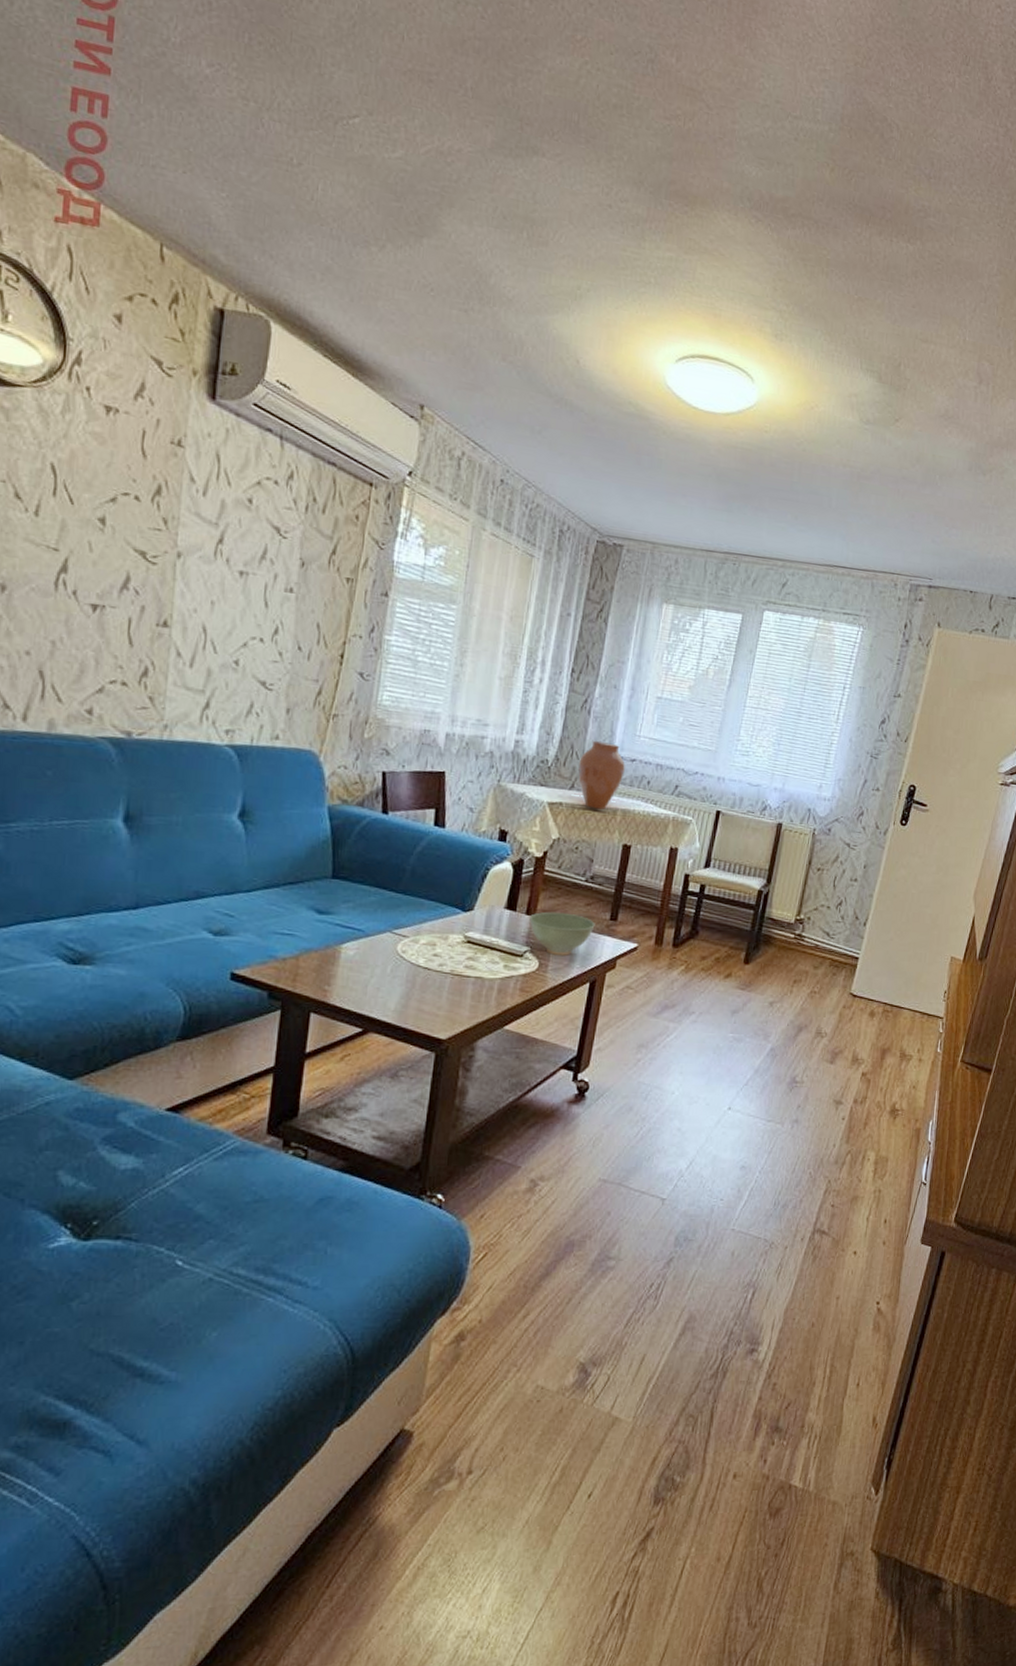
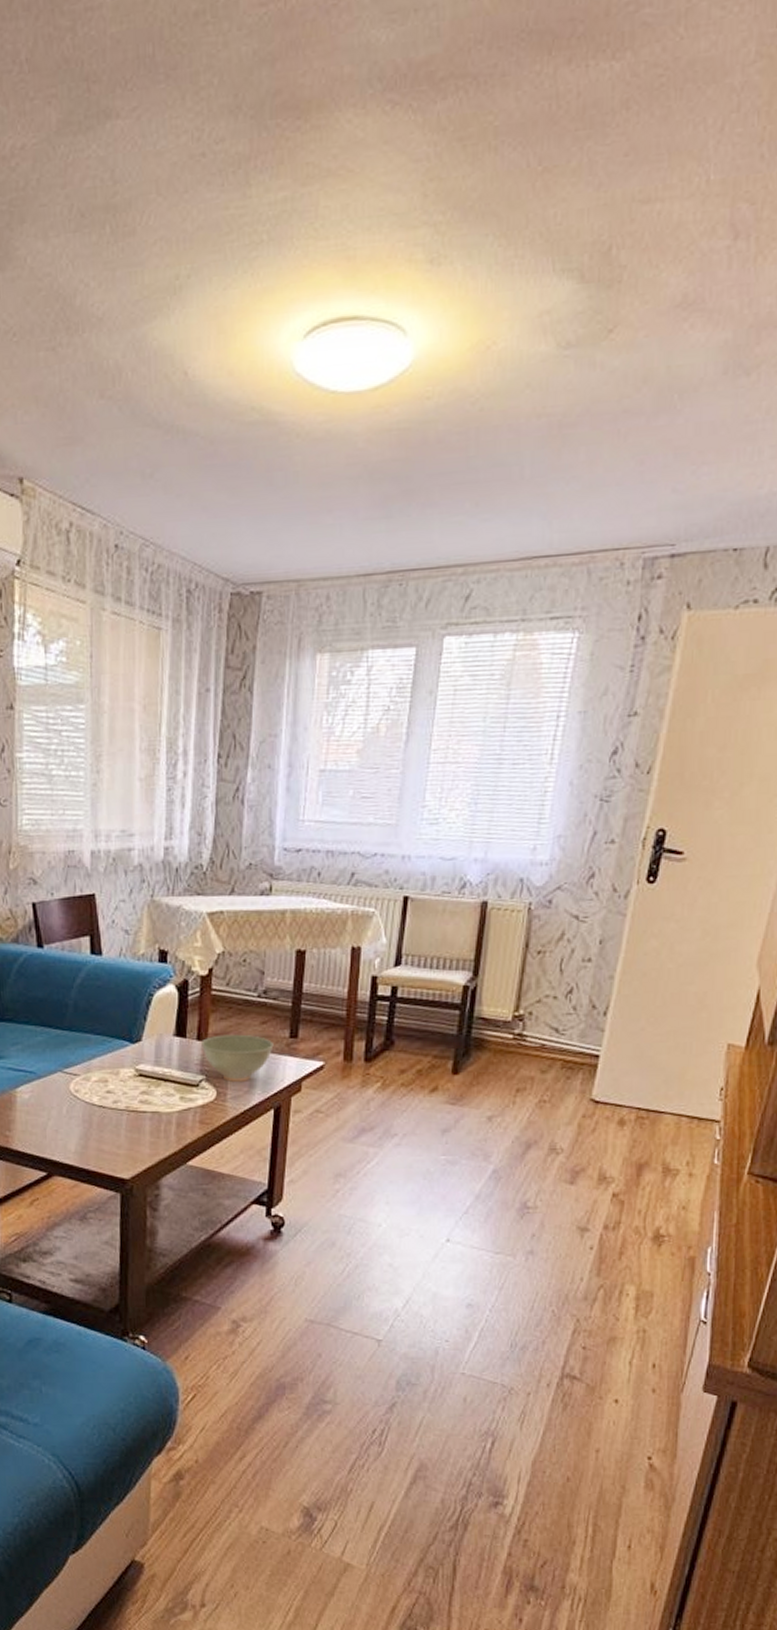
vase: present [578,740,625,810] -> none [237,833,290,913]

